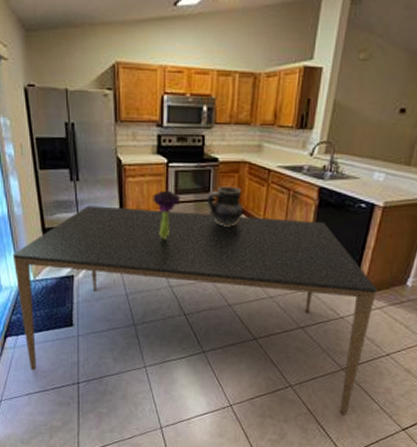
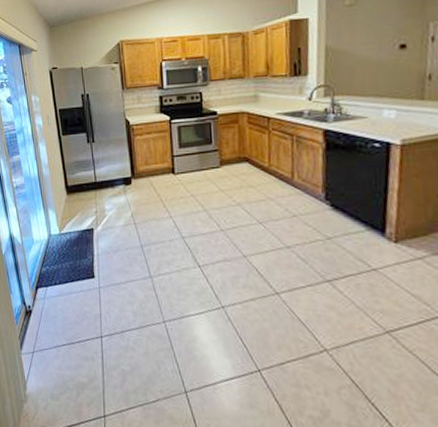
dining table: present [12,205,377,415] -> none [42,163,413,392]
bouquet: present [152,190,181,239] -> none [159,144,185,191]
ceramic jug: present [207,186,243,227] -> none [210,136,247,176]

